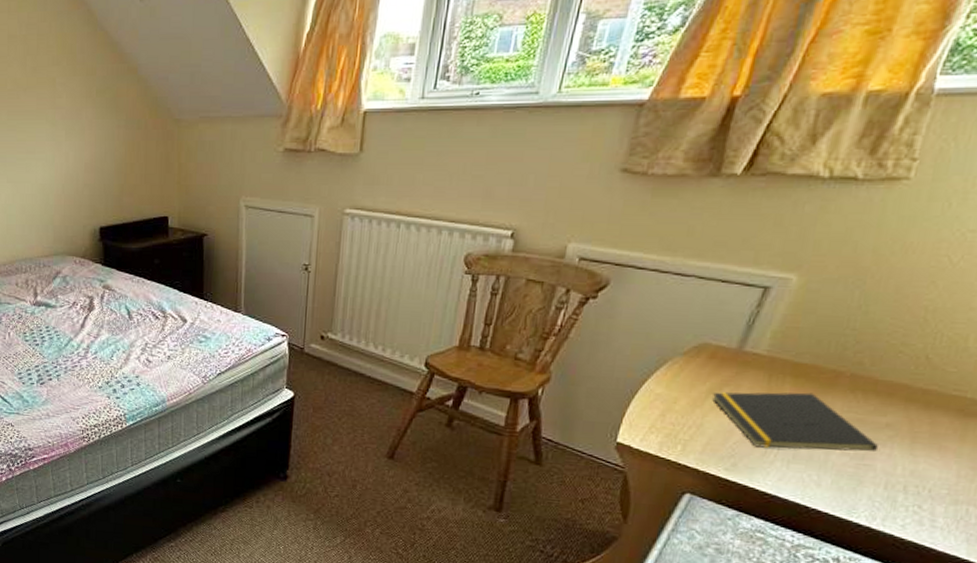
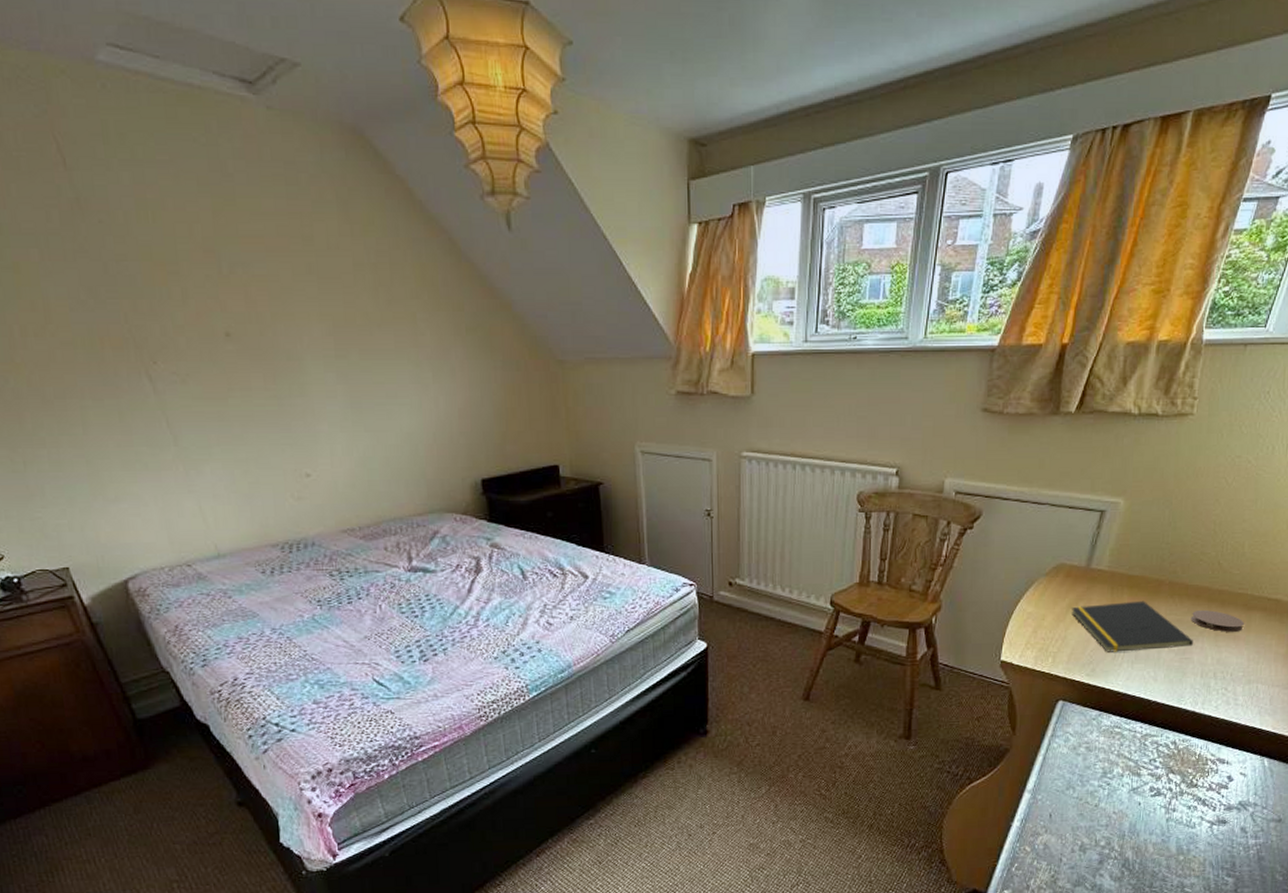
coaster: none [877,411,957,441] -> present [1190,610,1244,632]

